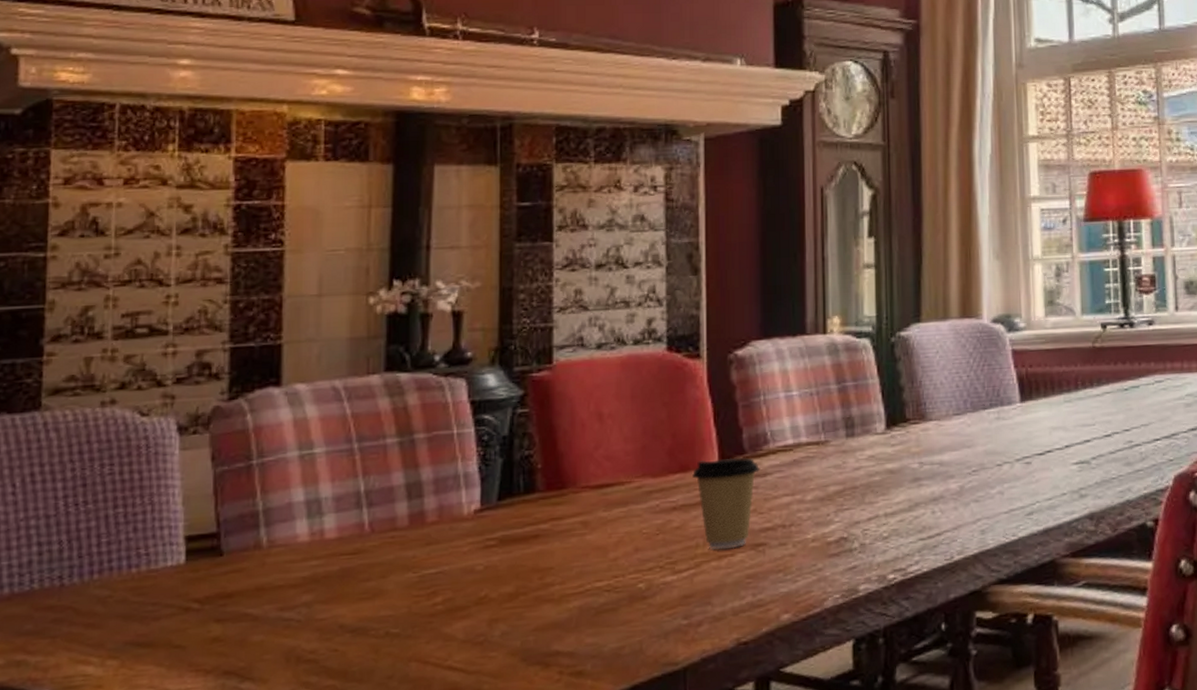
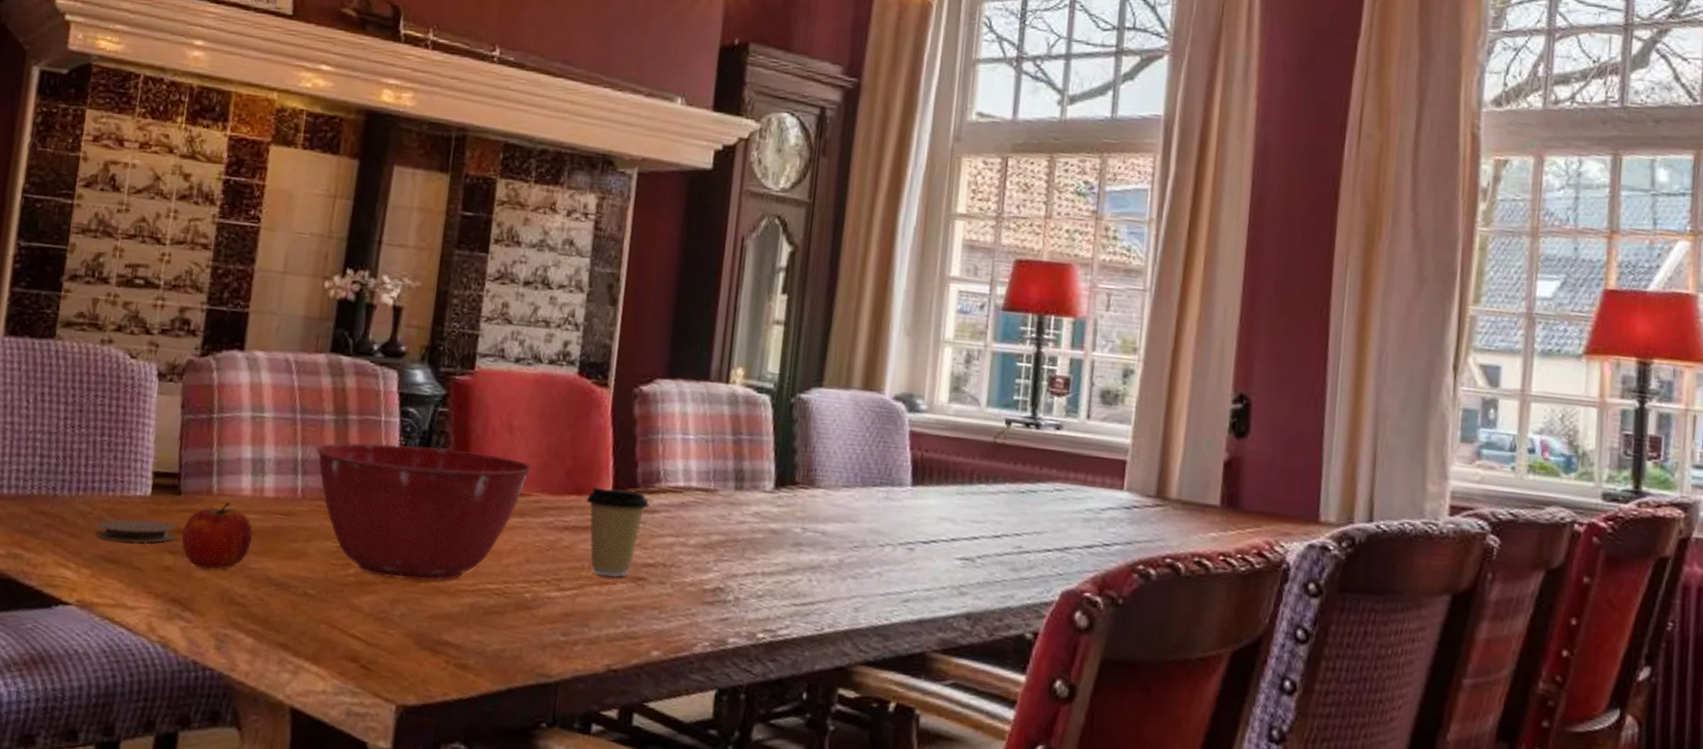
coaster: none [121,588,222,623] -> present [96,518,177,543]
fruit: none [228,553,317,631] -> present [181,502,253,570]
mixing bowl: none [381,447,629,598] -> present [316,443,532,581]

